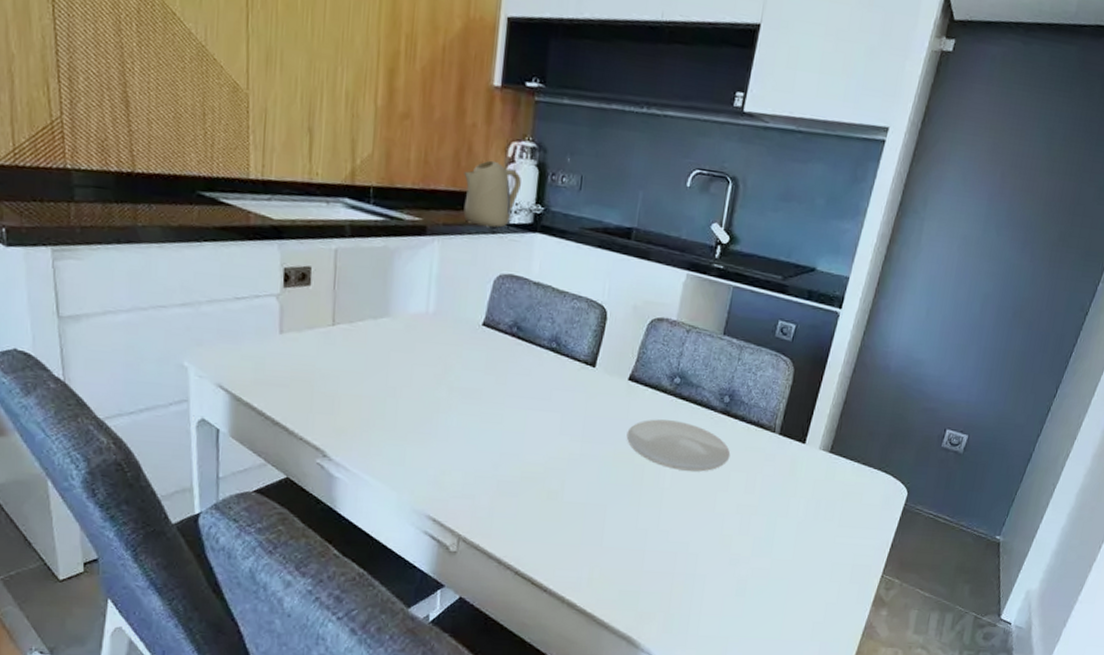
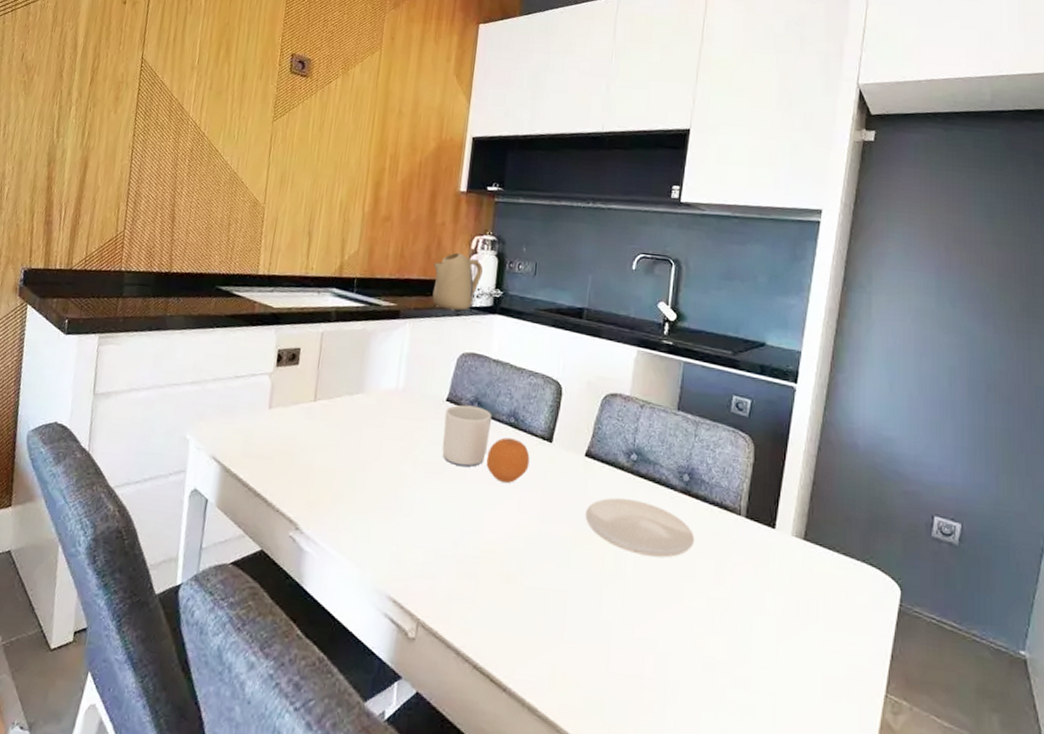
mug: none [479,329,533,392] -> present [442,404,493,467]
fruit: none [526,362,572,407] -> present [486,437,530,483]

